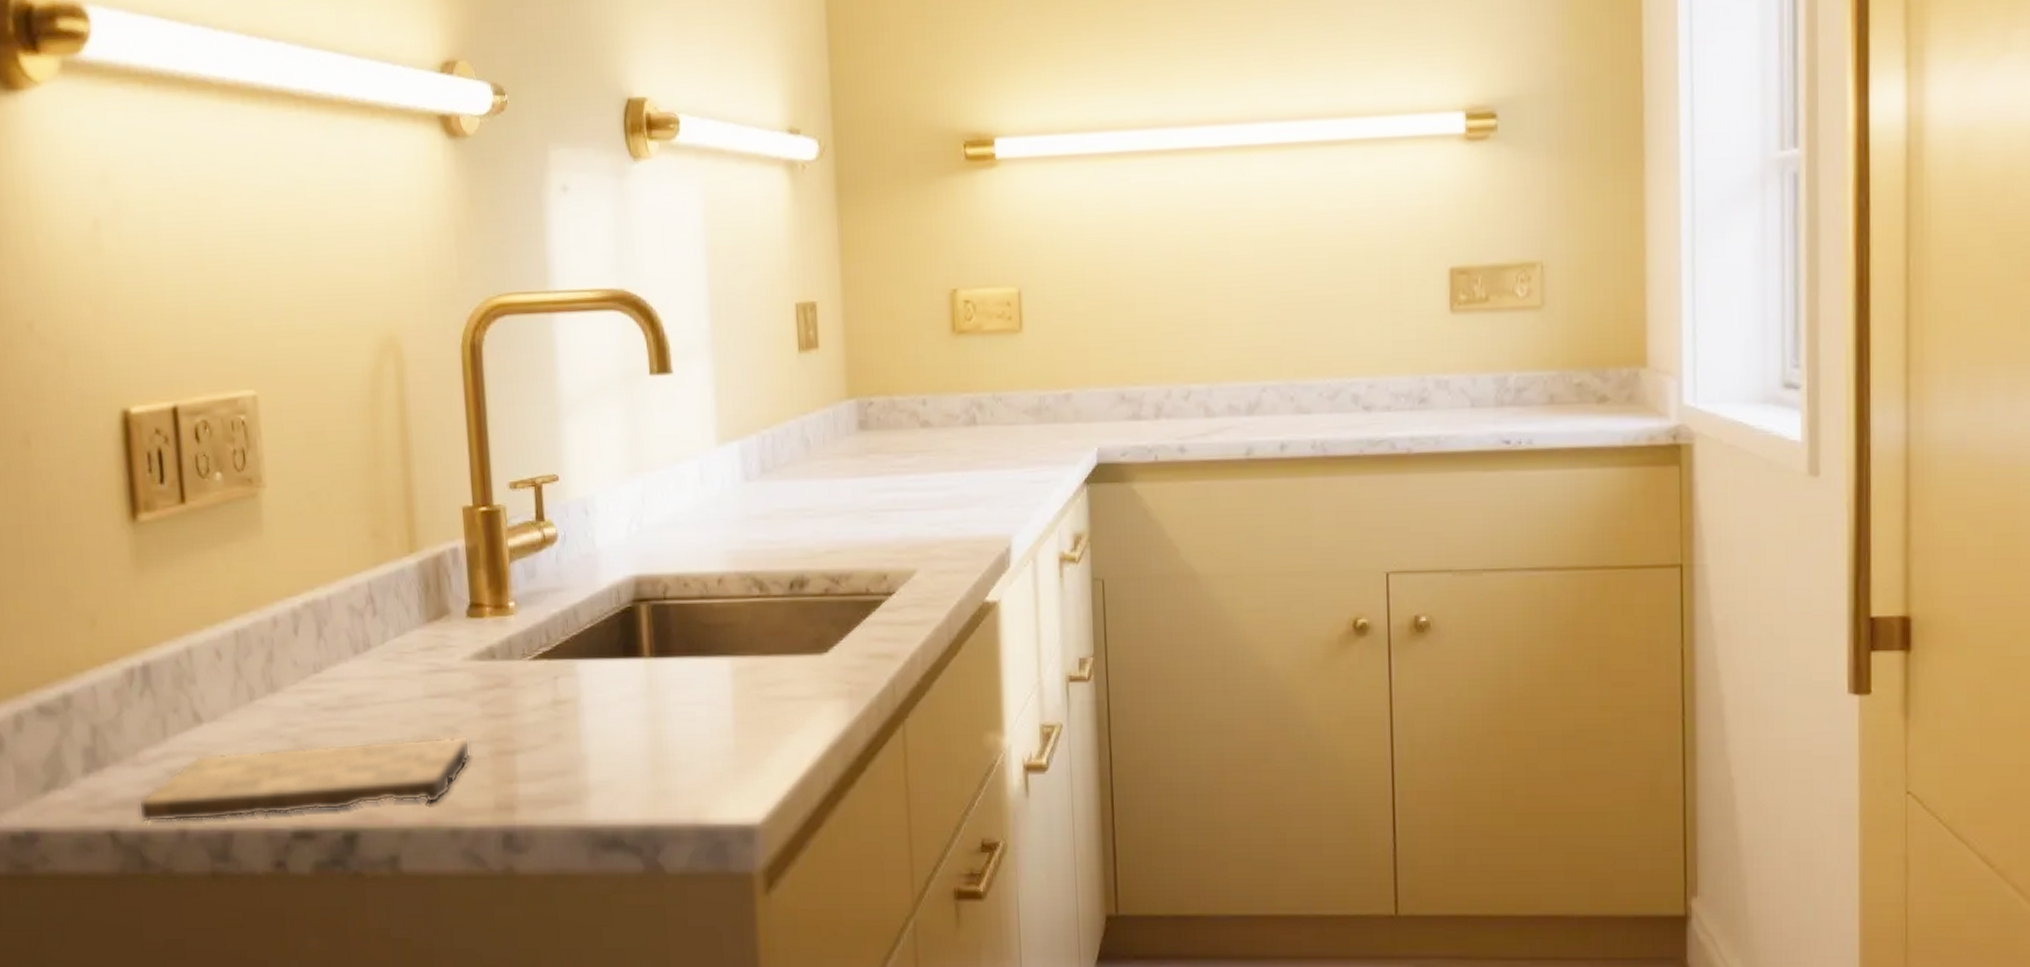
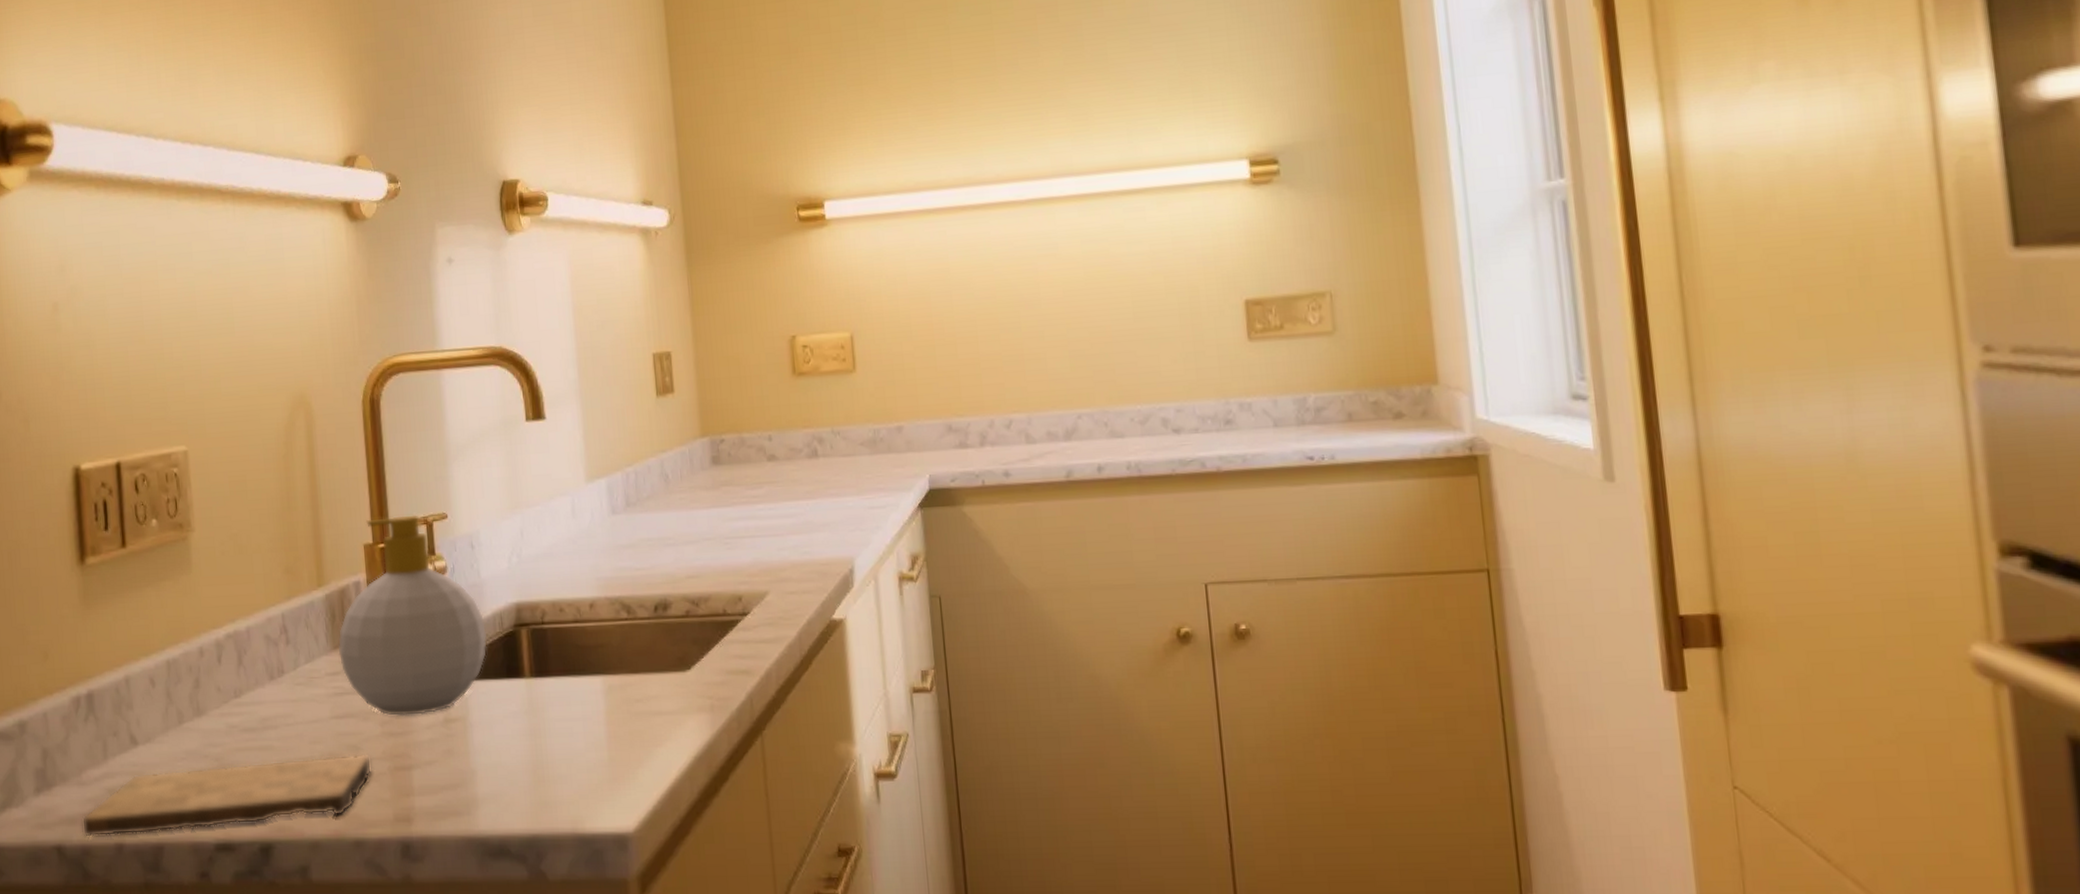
soap bottle: none [432,476,603,696] -> present [337,515,488,716]

